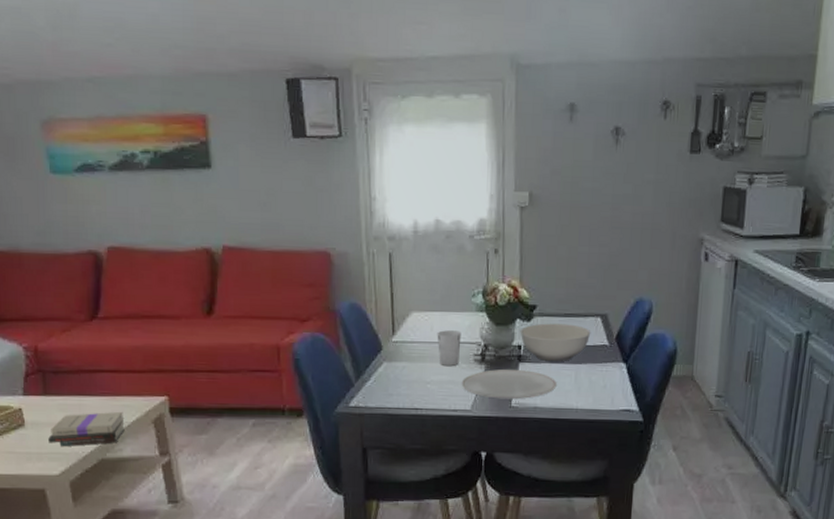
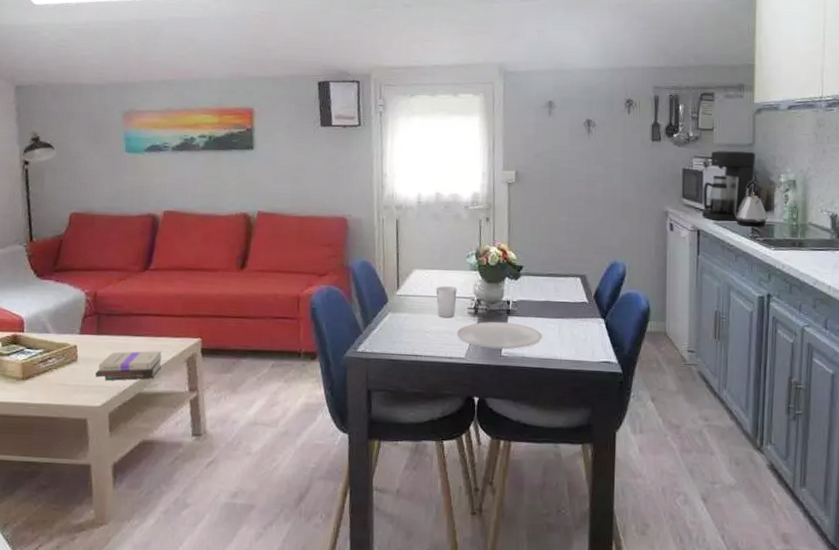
bowl: present [520,323,591,361] -> none [508,282,572,316]
coffee maker: none [742,164,809,250] -> present [702,151,756,222]
kettle: none [778,201,815,255] -> present [735,181,768,227]

